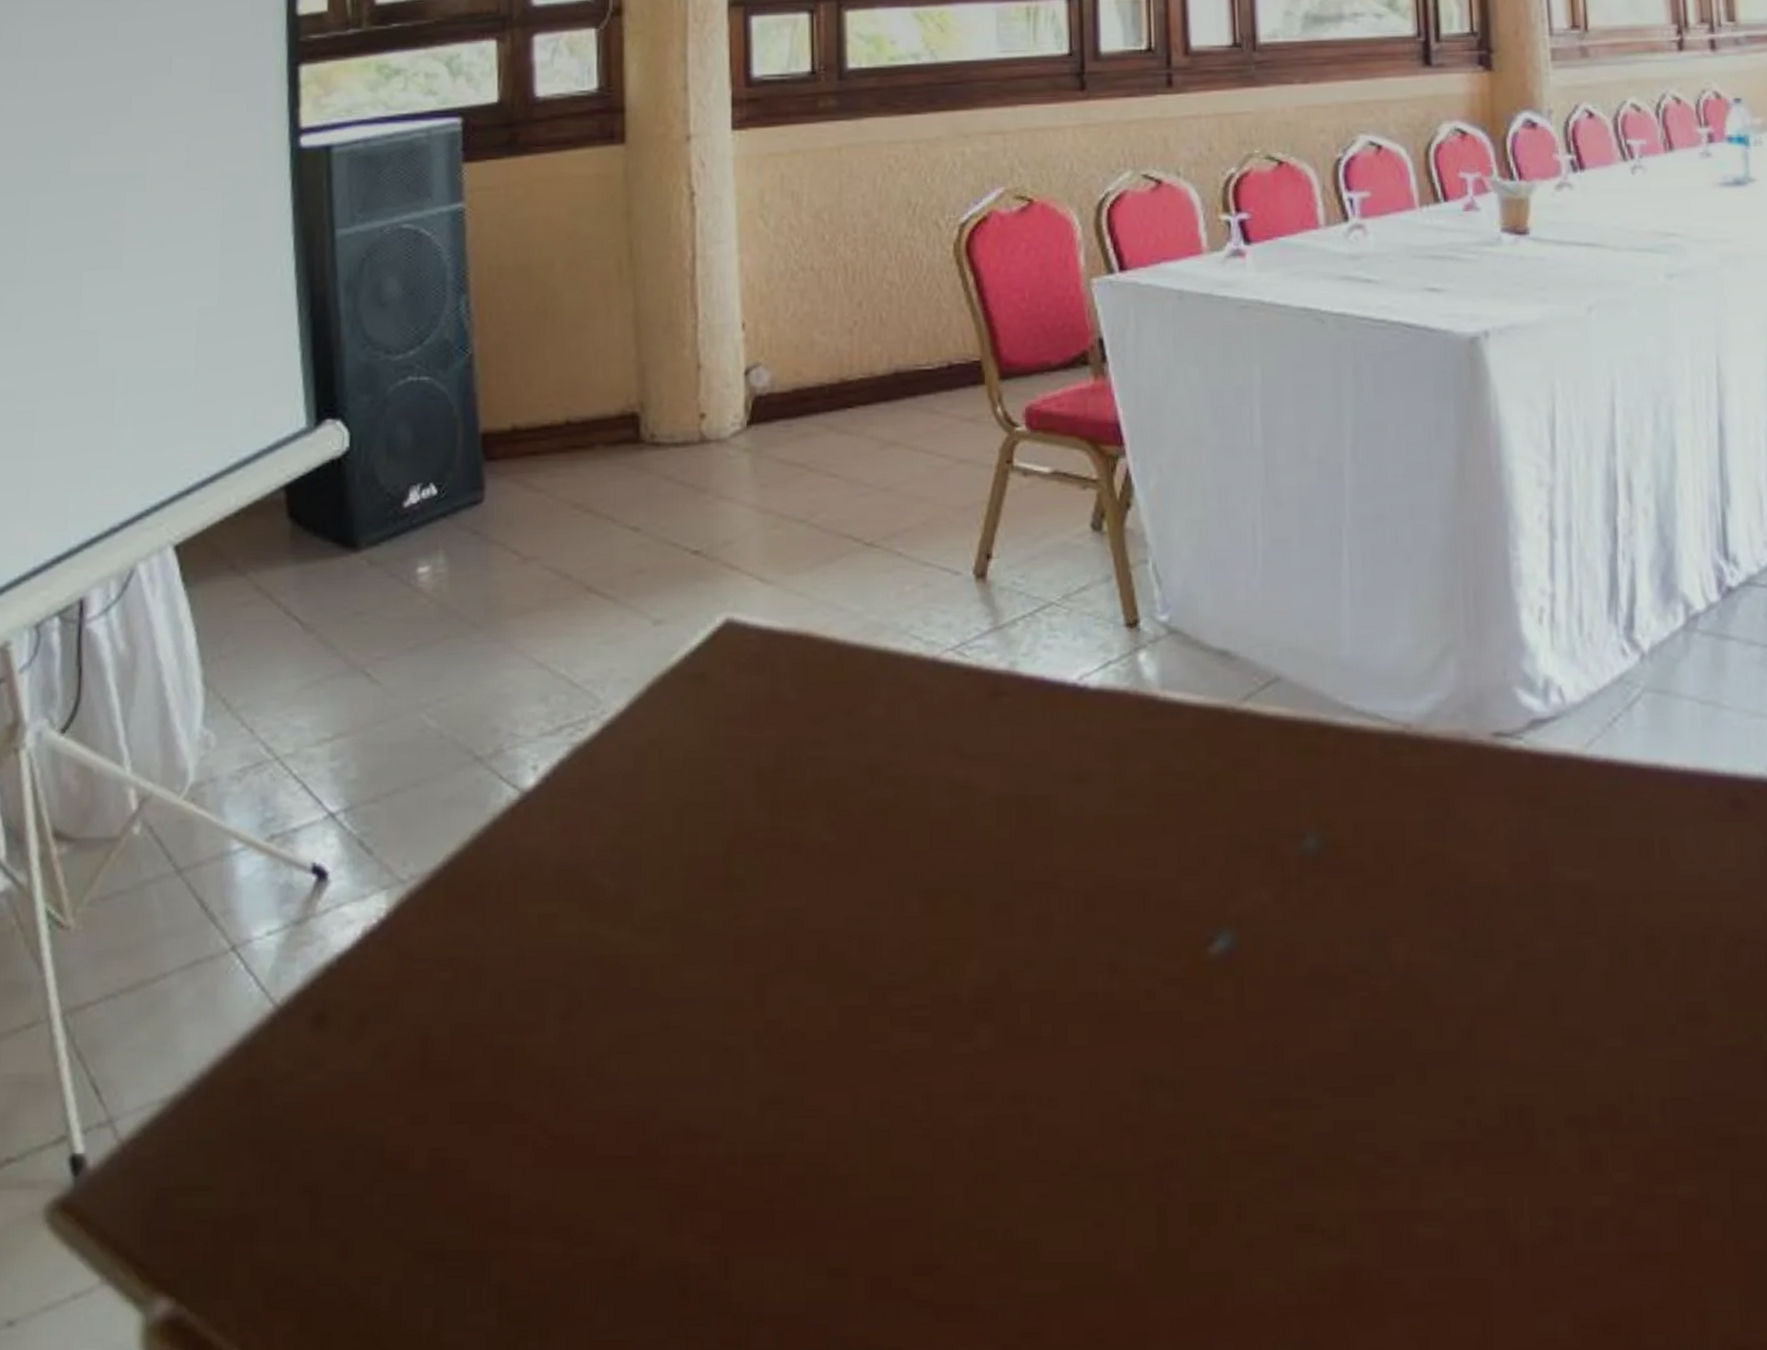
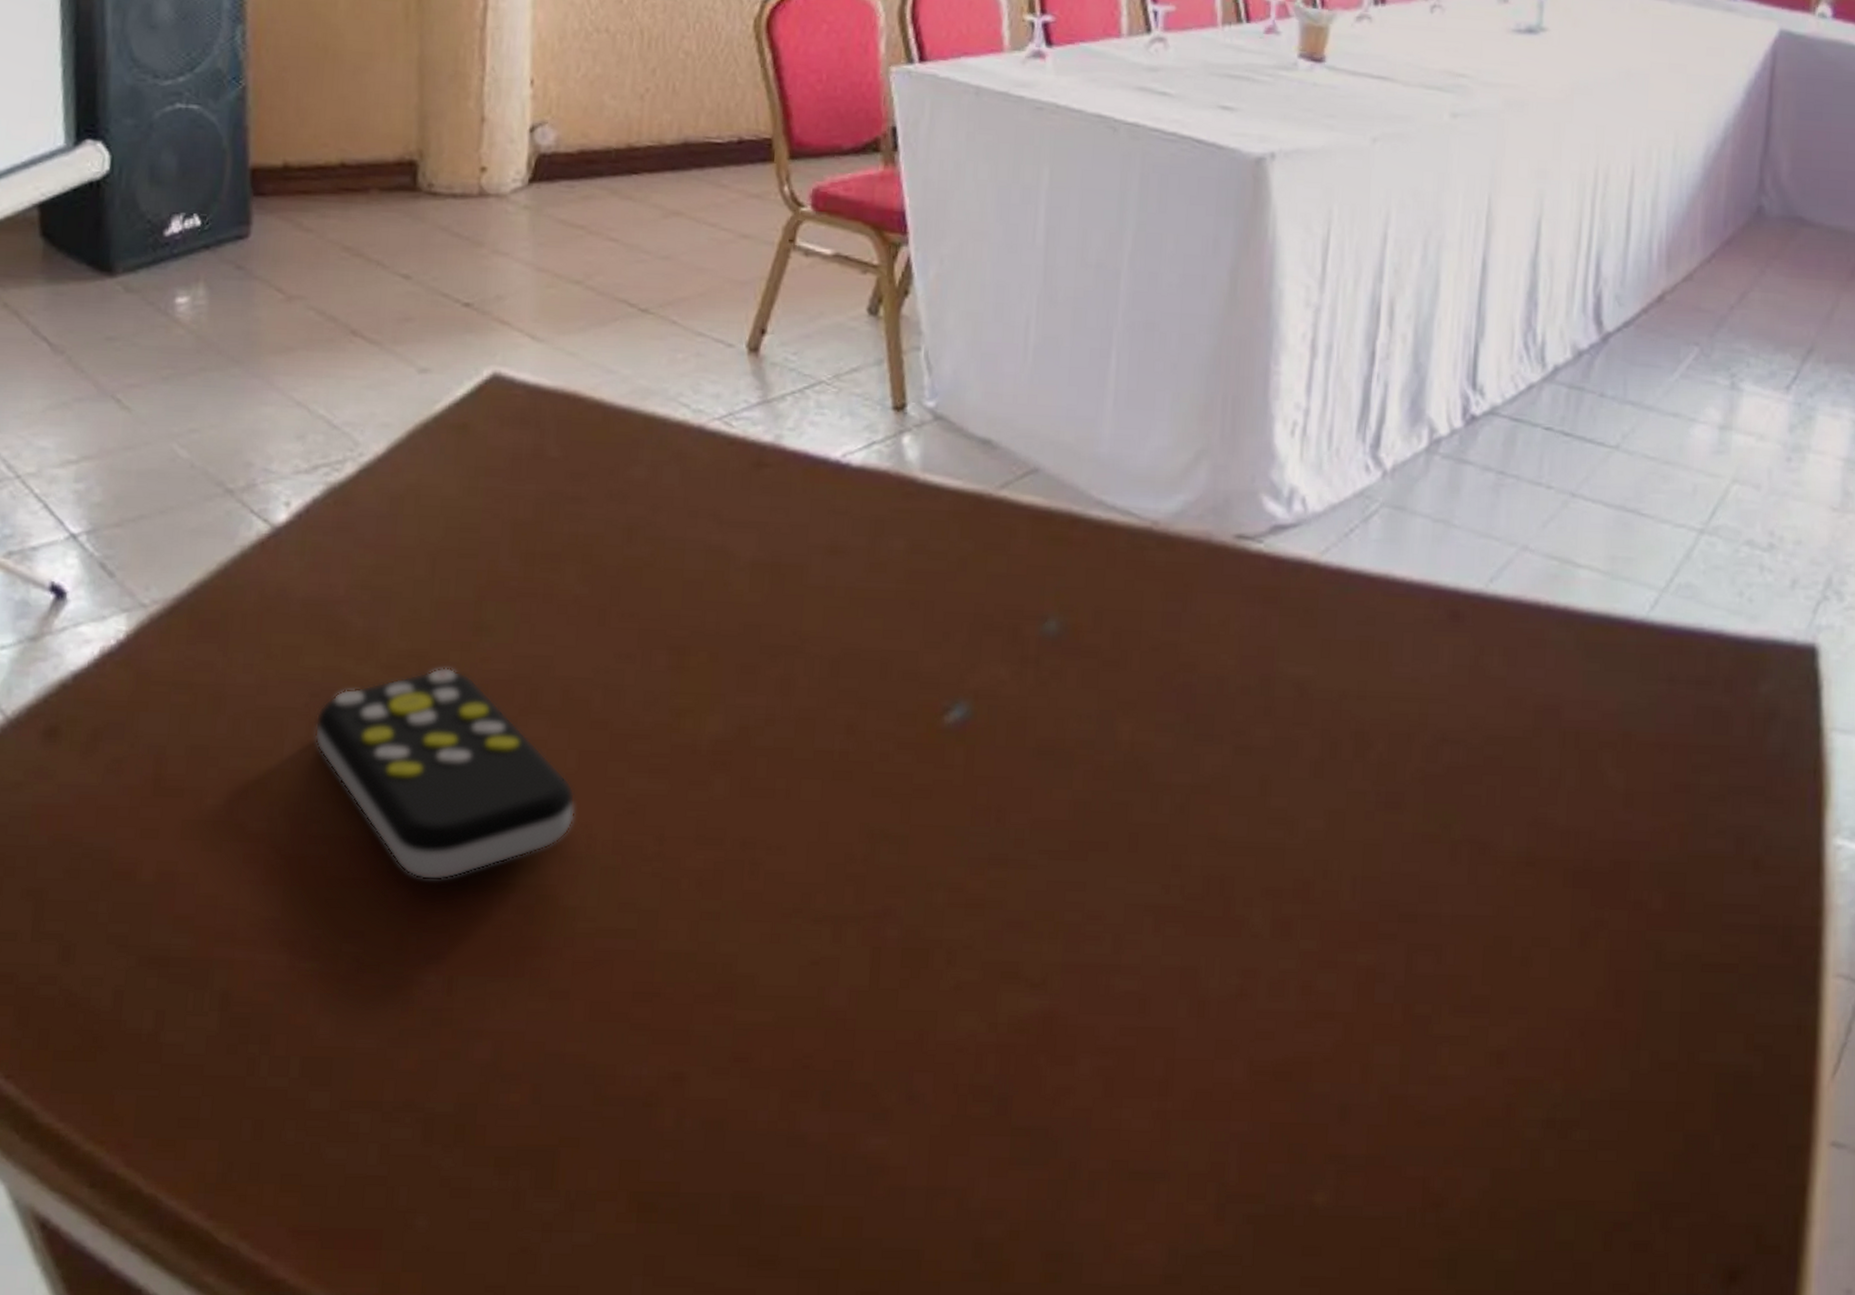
remote control: none [574,926,839,1154] -> present [314,666,576,881]

